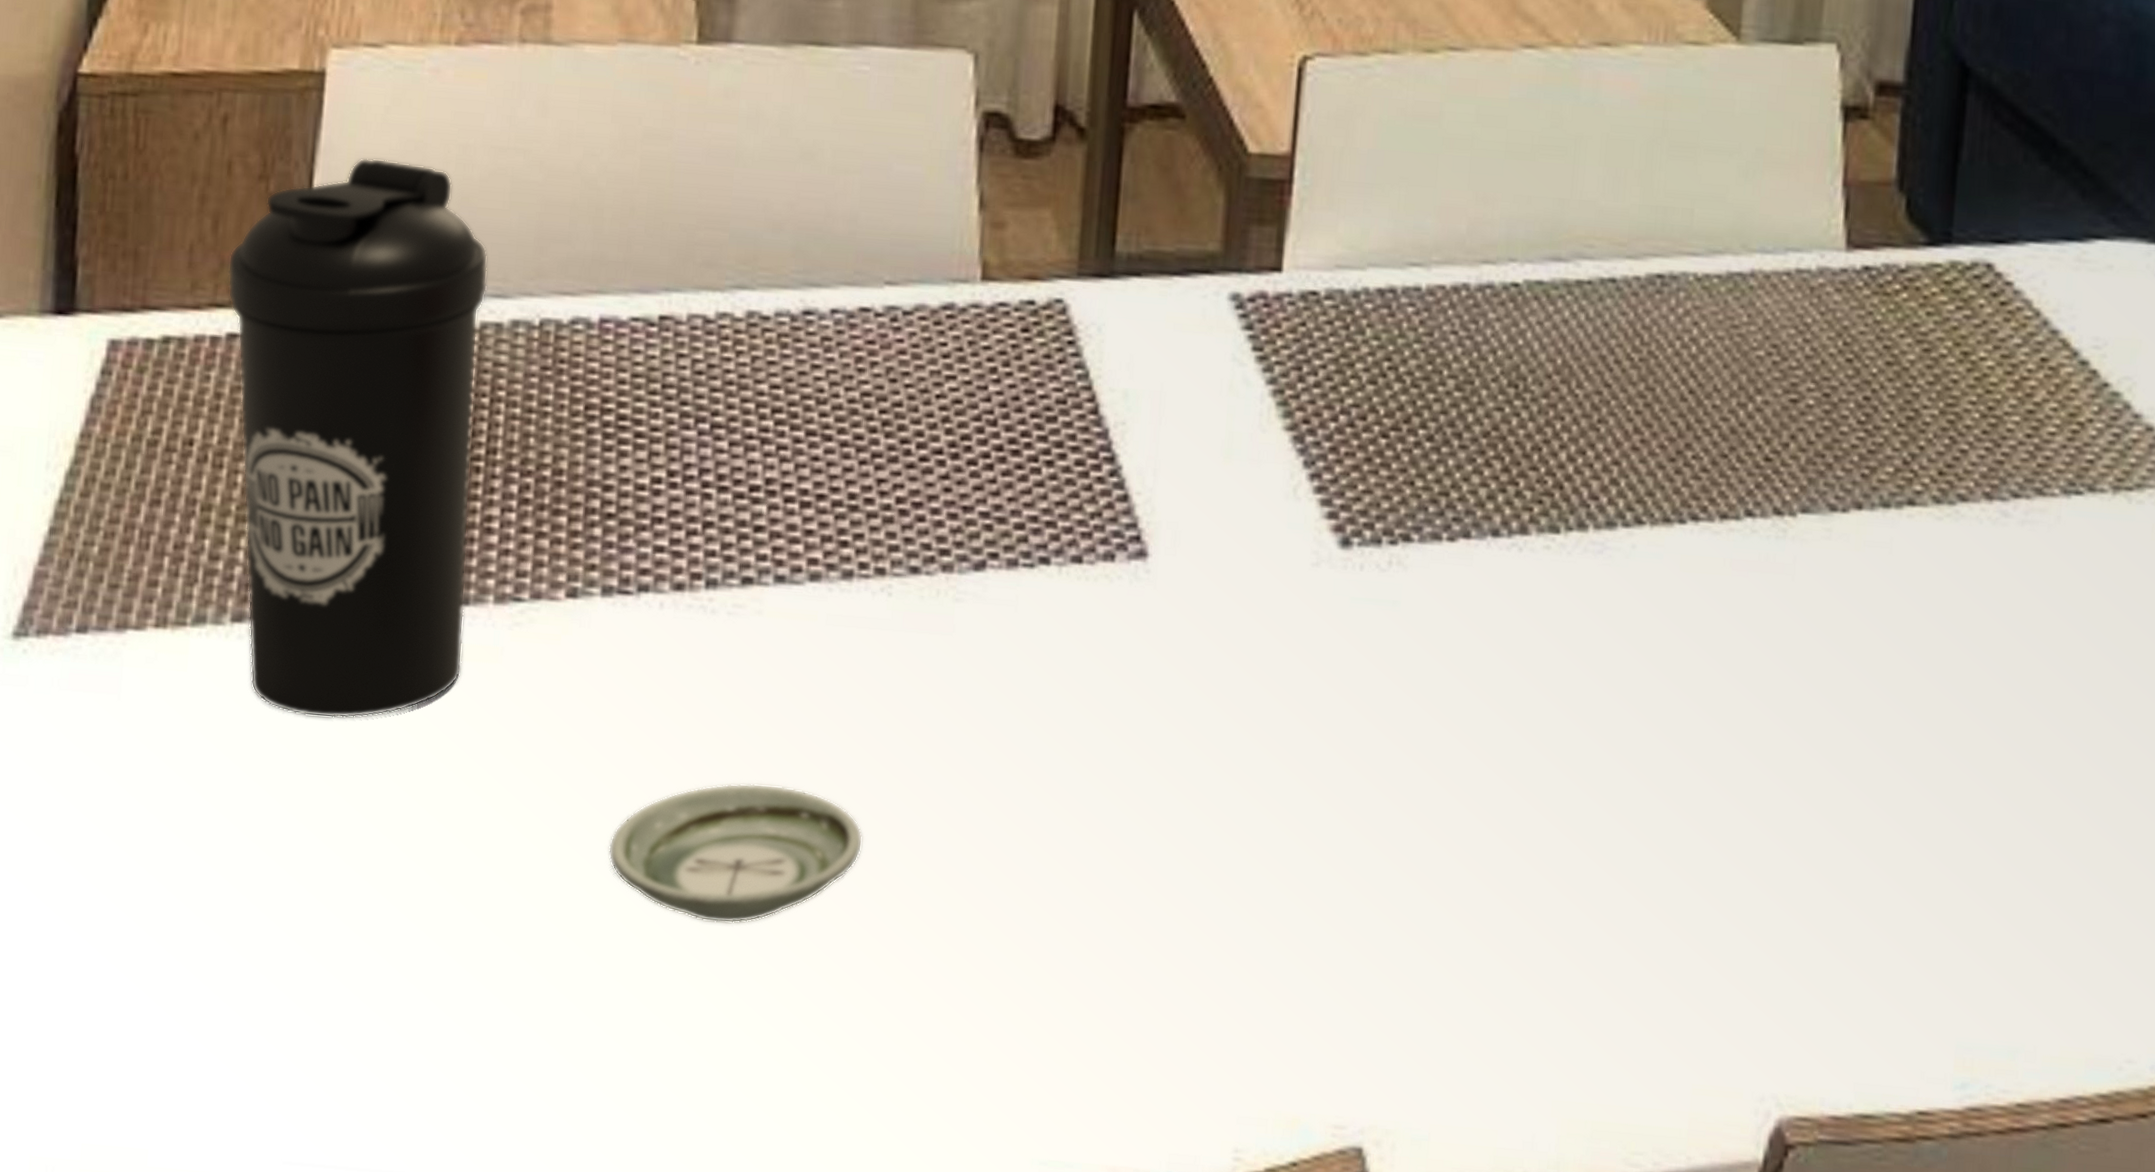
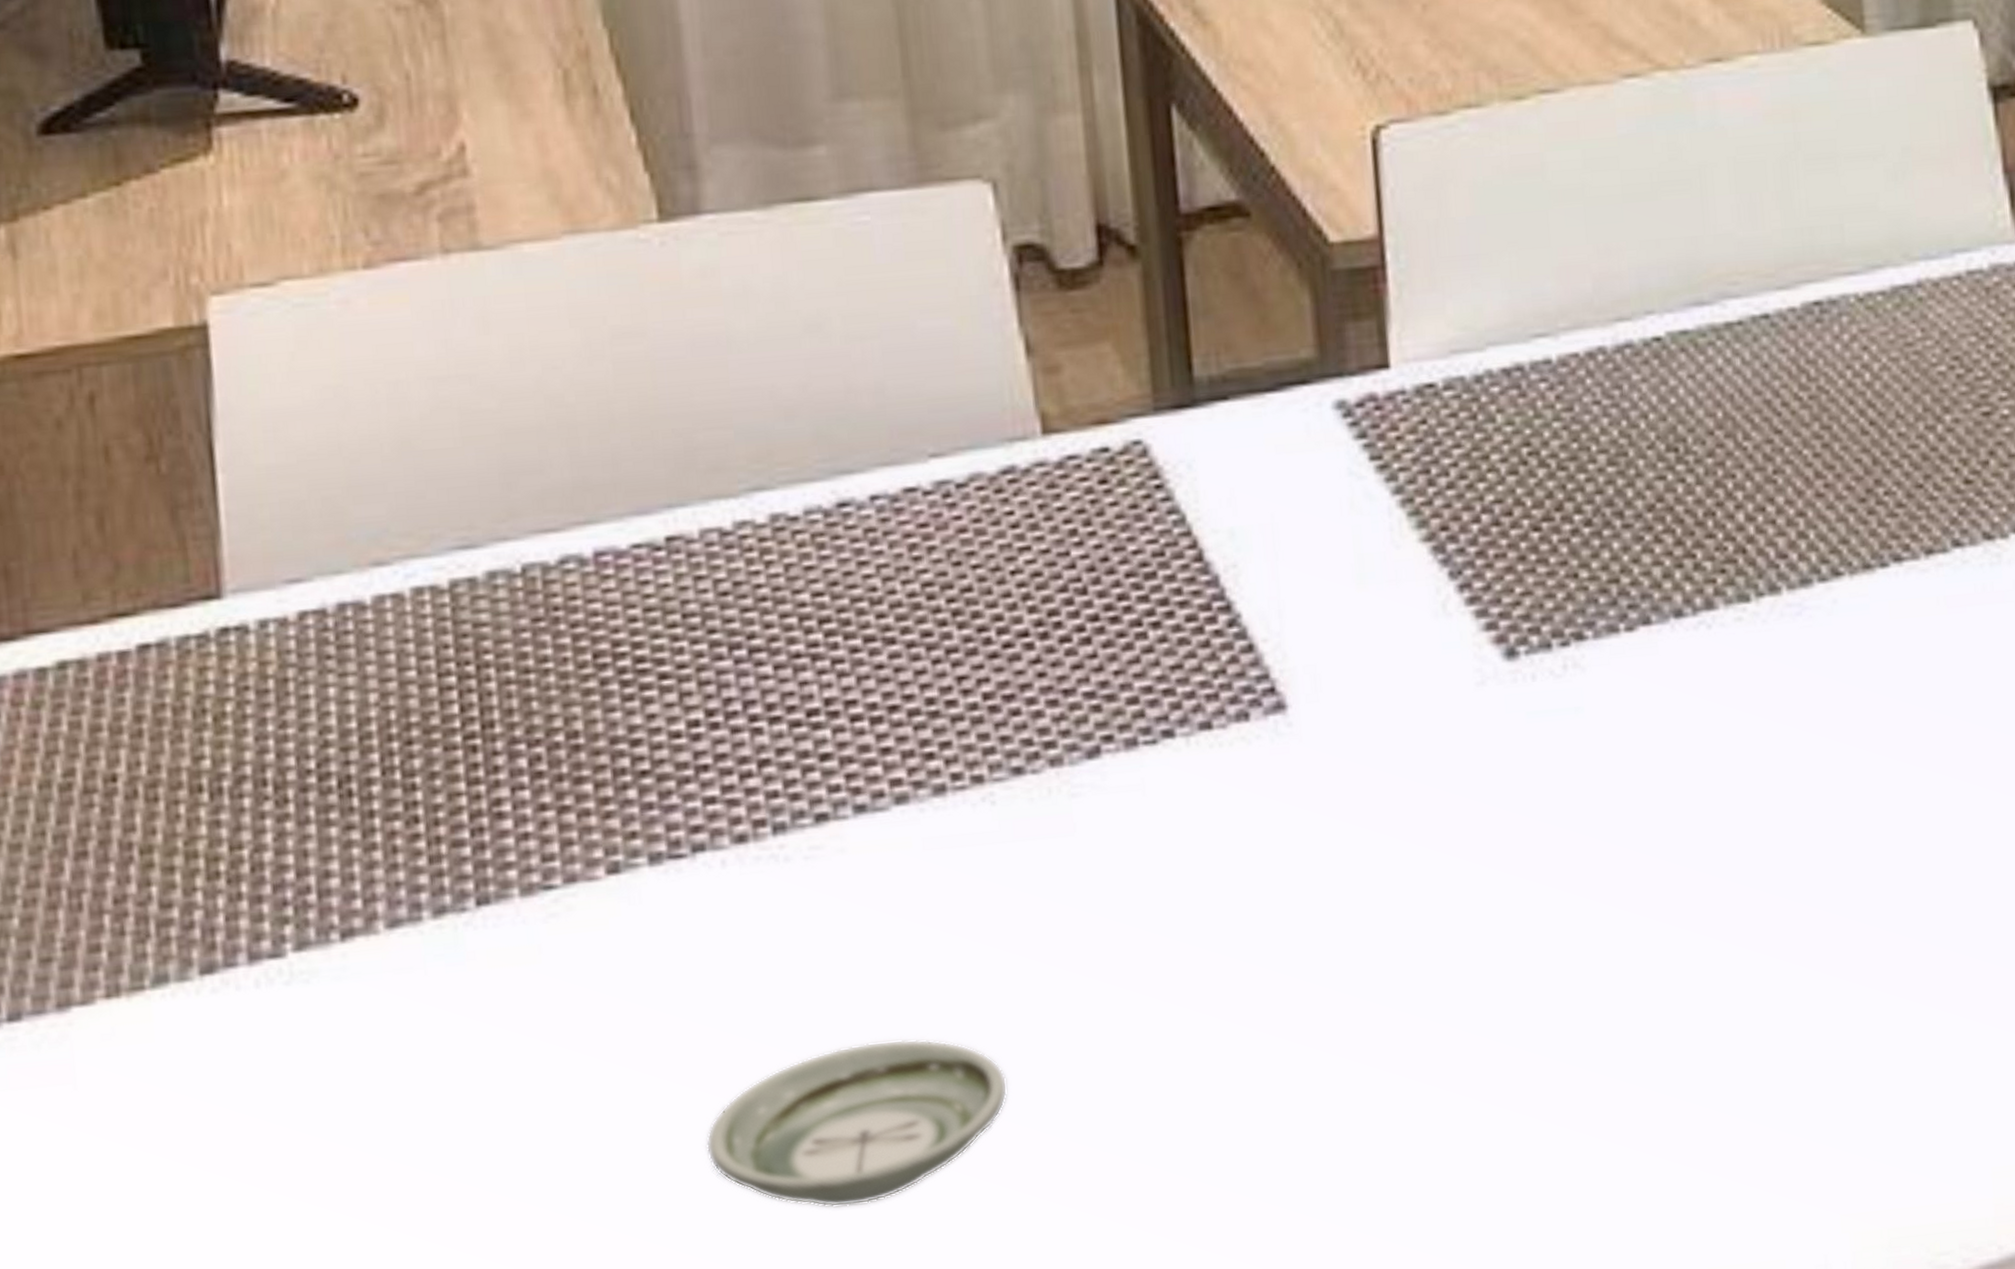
water bottle: present [228,158,488,718] -> none [124,412,494,1066]

